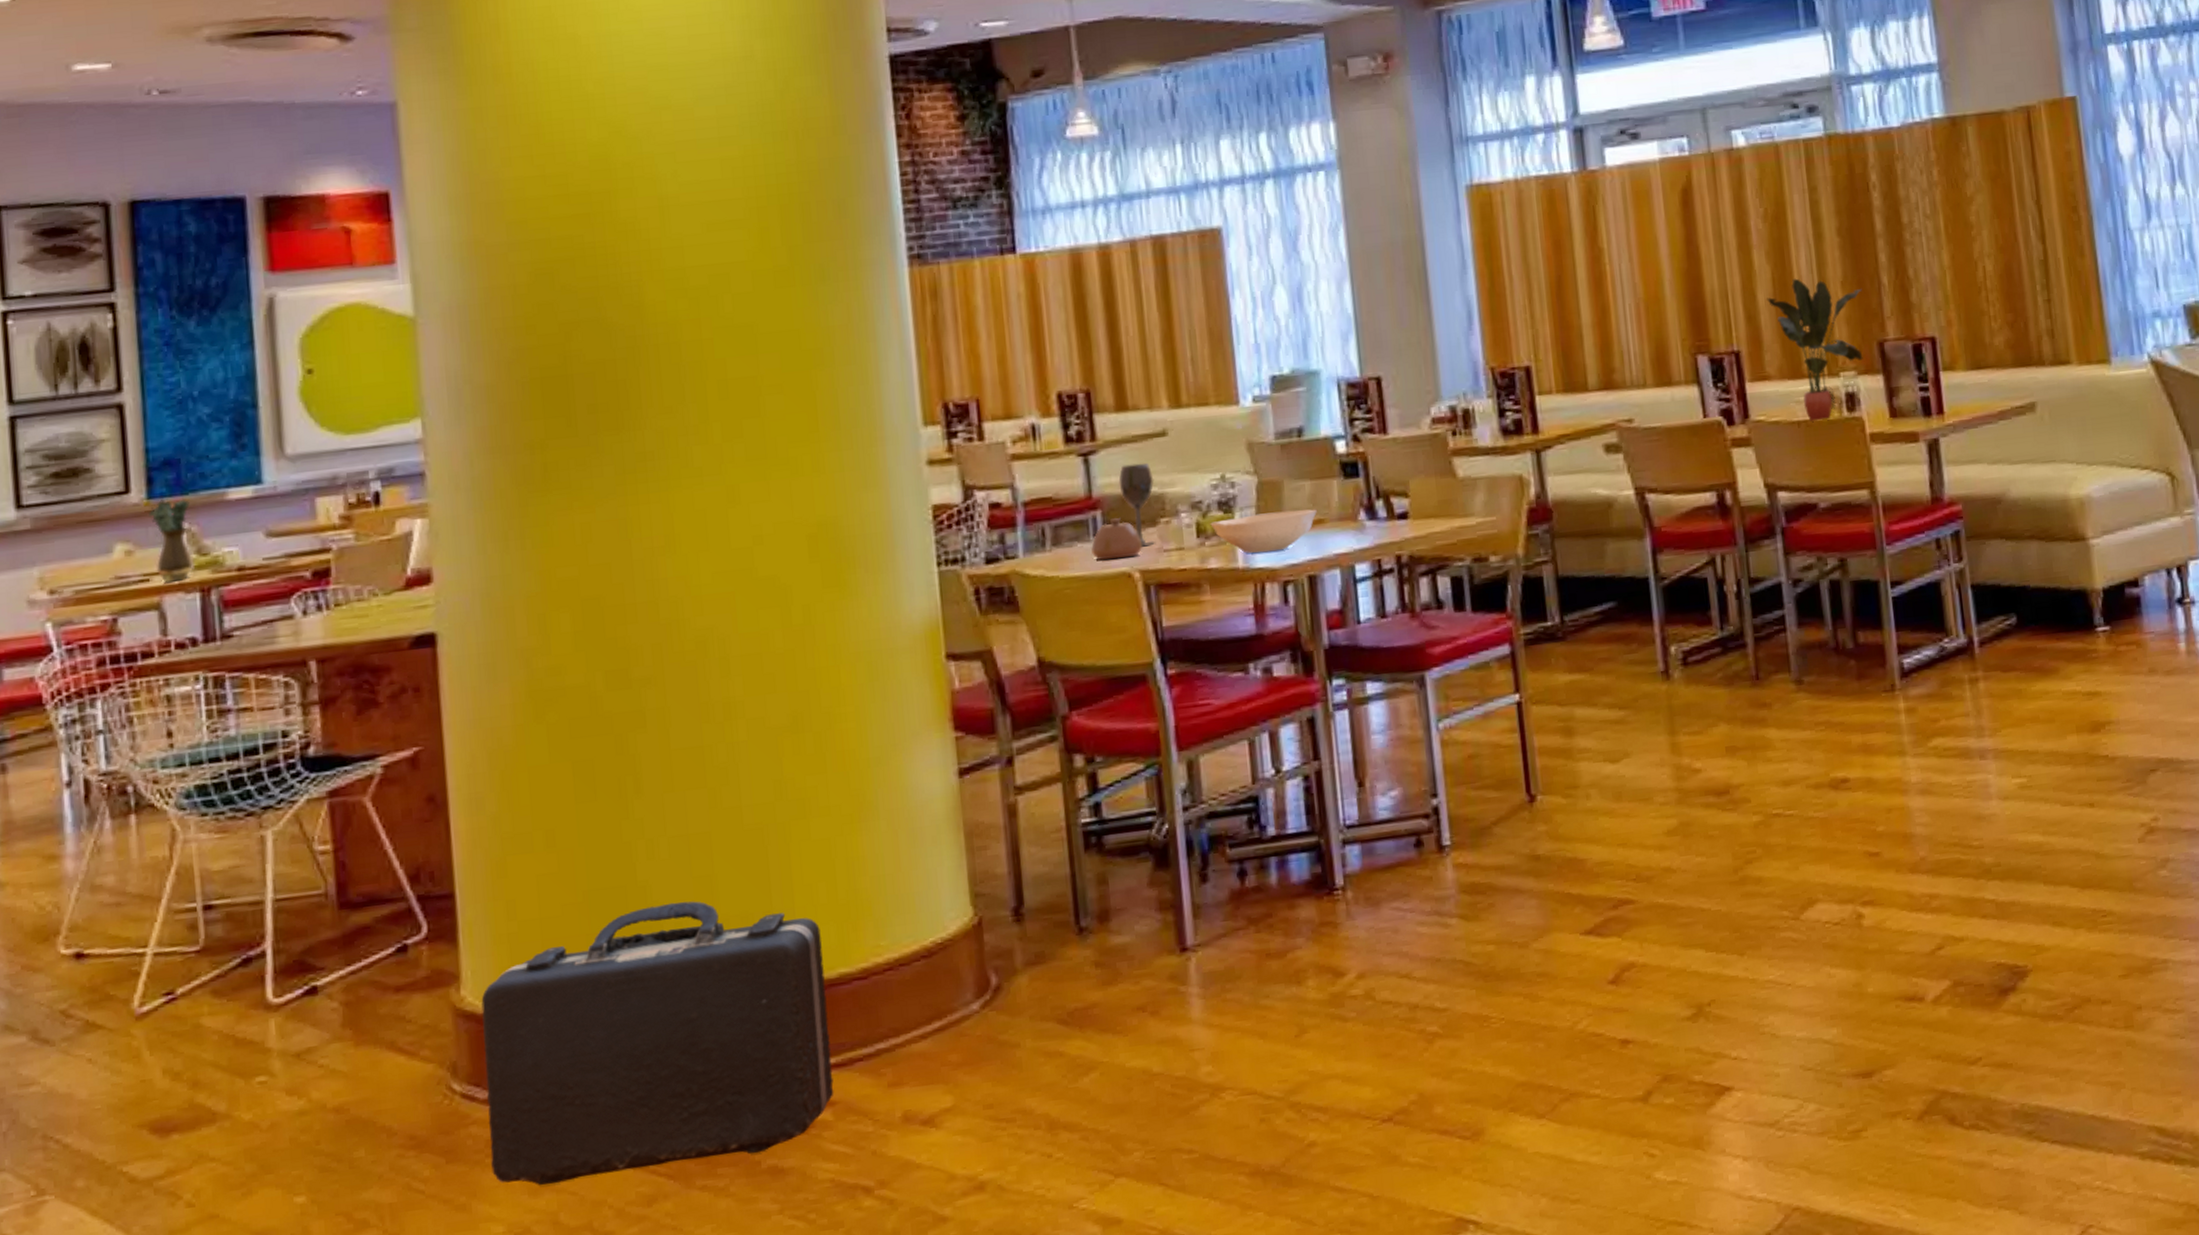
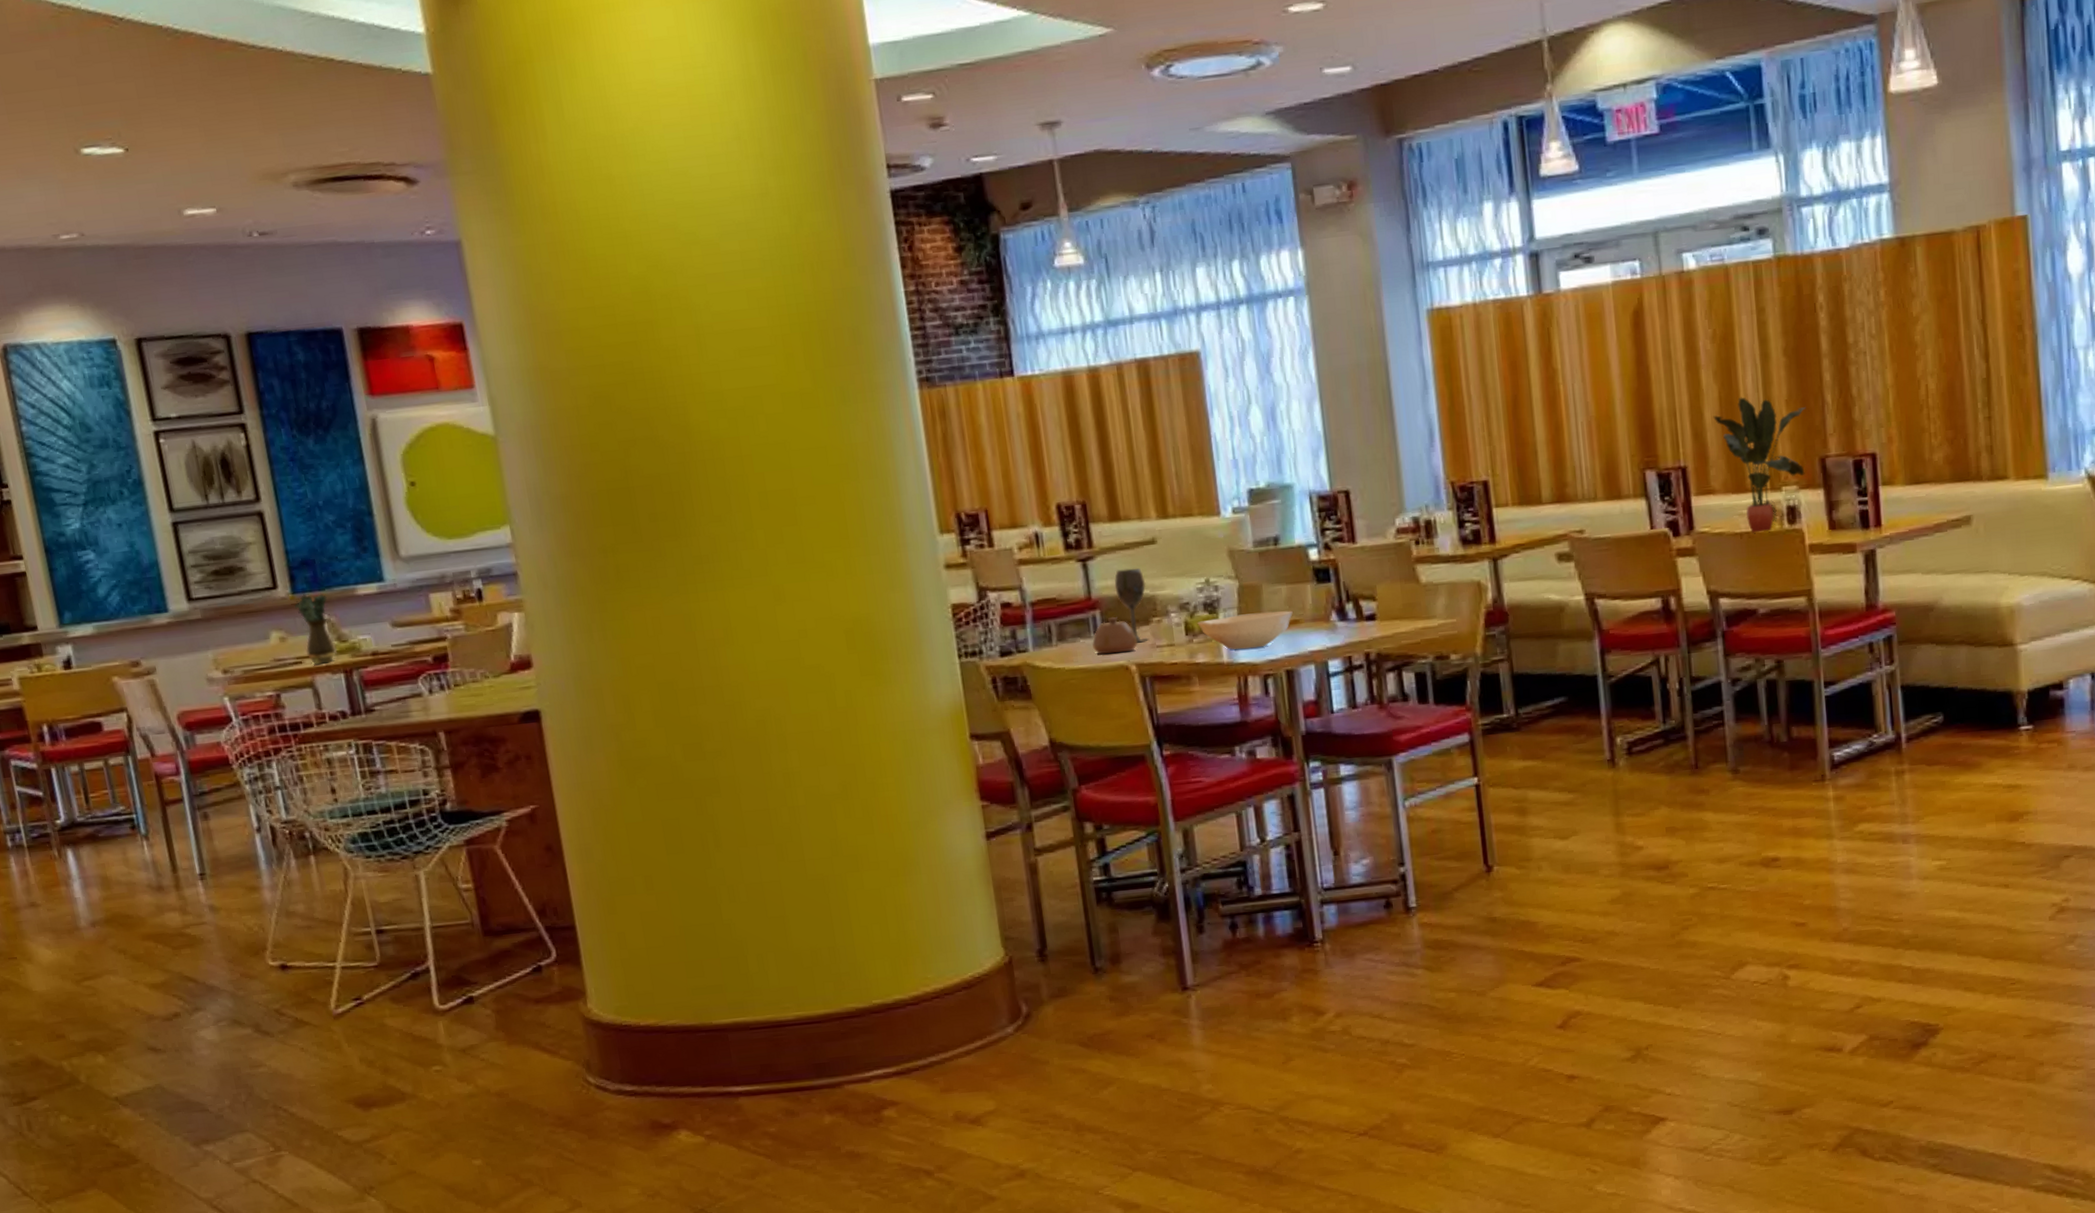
suitcase: present [481,901,834,1185] -> none [604,937,897,1159]

